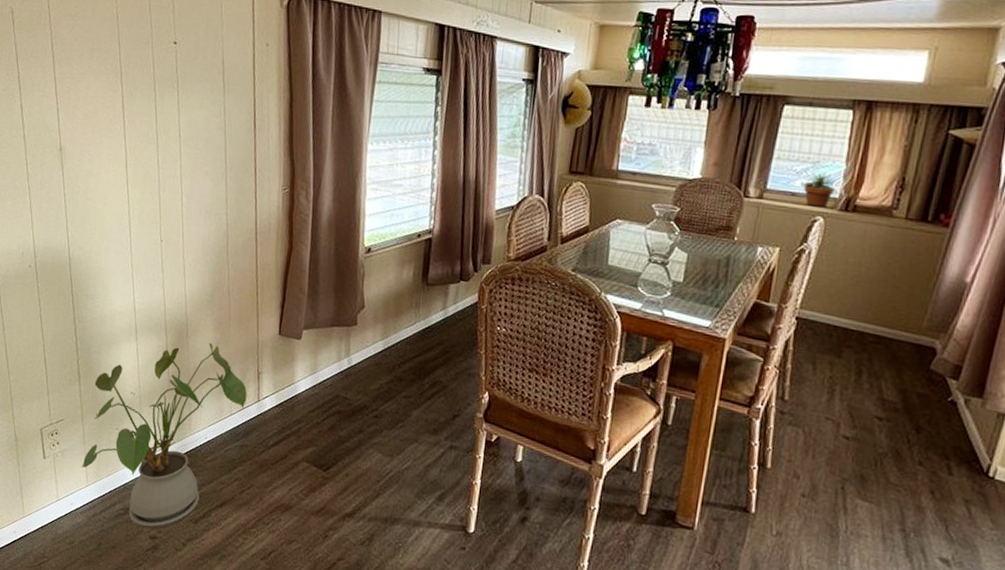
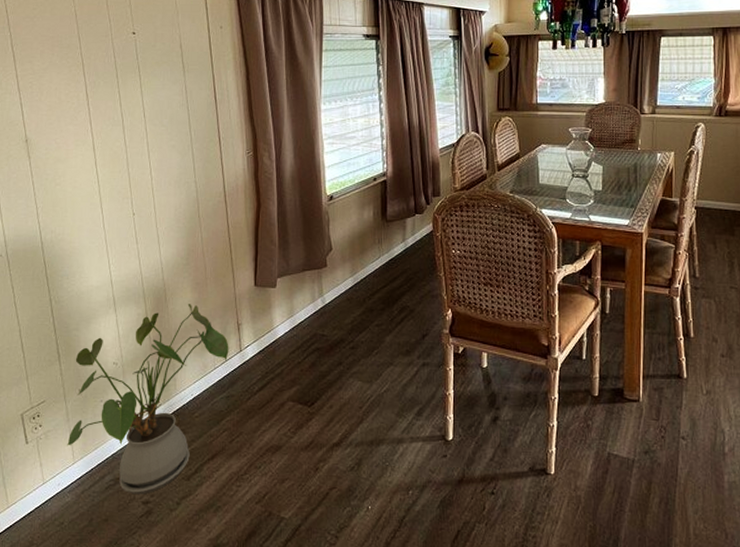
potted plant: present [801,171,838,207] -> none [683,86,711,115]

